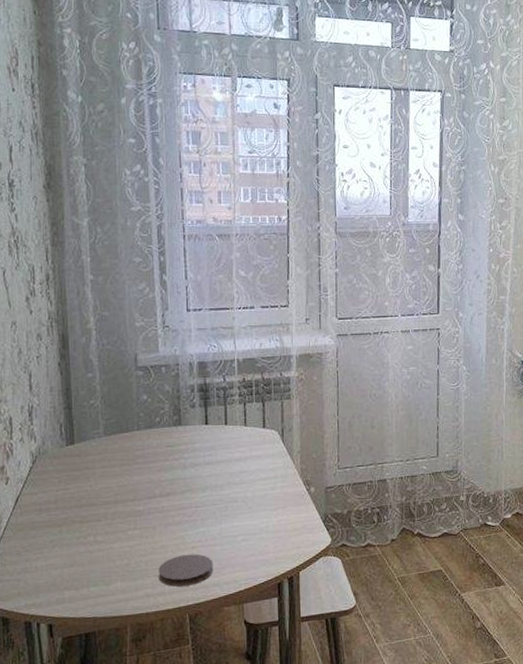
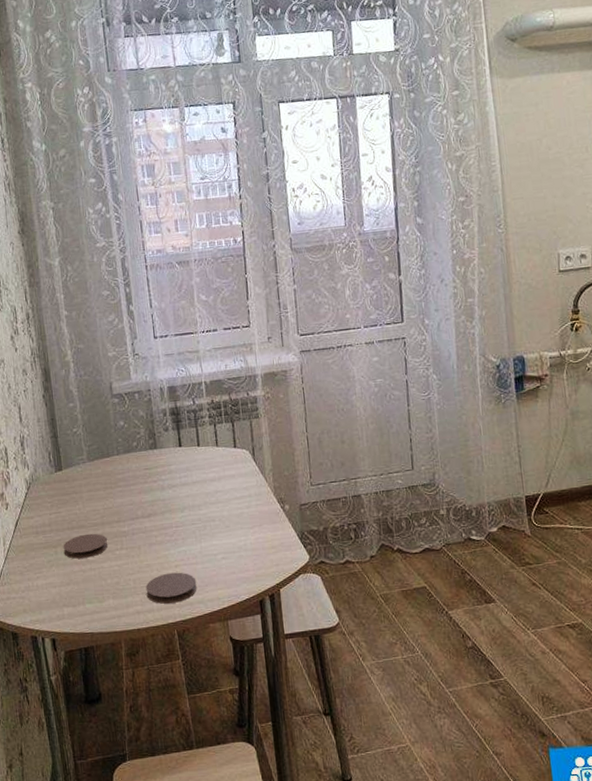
coaster: none [69,512,119,539] -> present [63,533,107,559]

